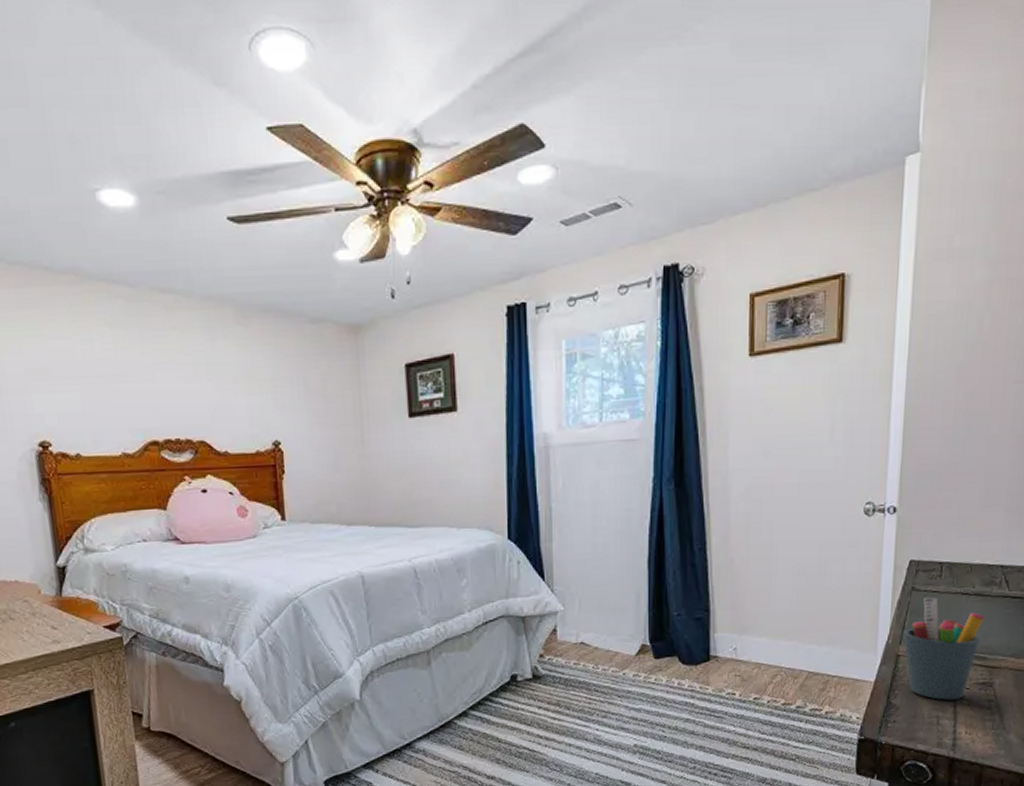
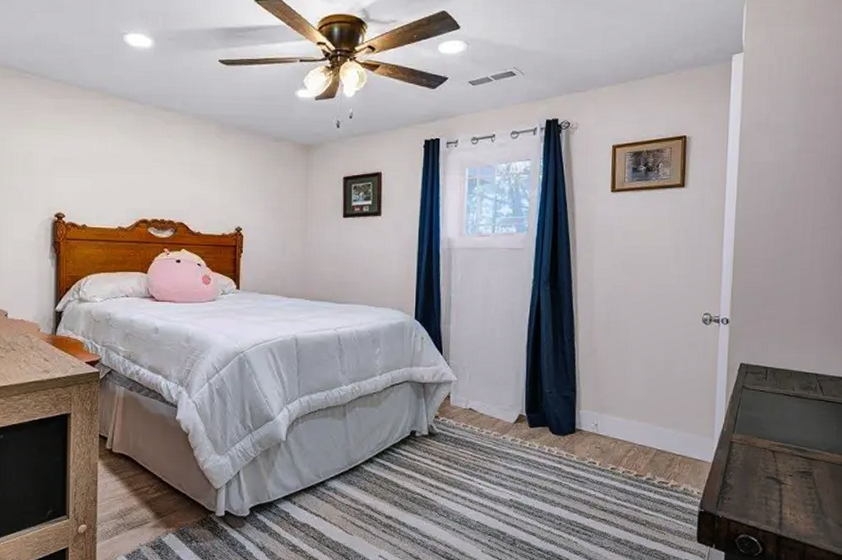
pen holder: present [902,597,985,700] -> none [735,395,804,484]

